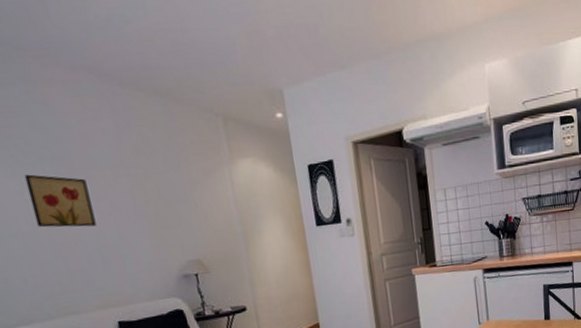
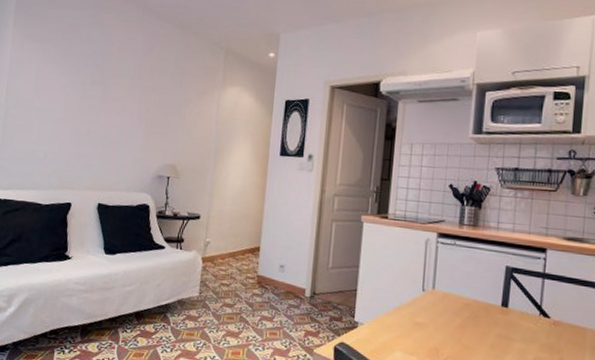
wall art: present [24,174,97,228] -> none [67,74,111,122]

